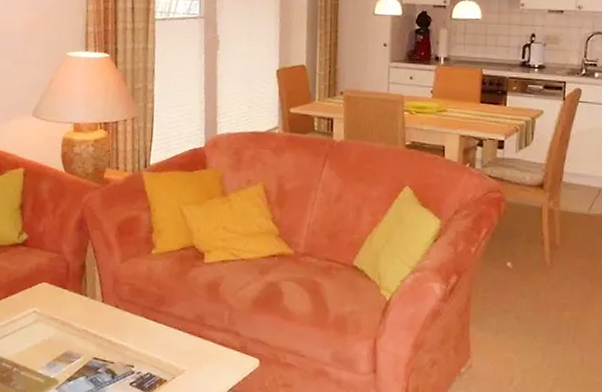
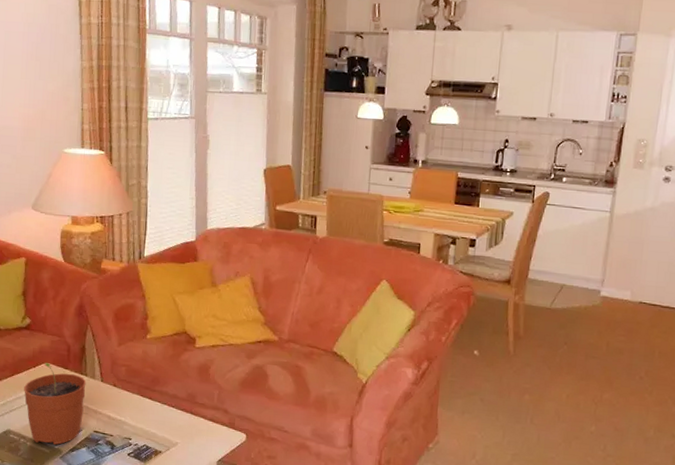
plant pot: none [18,282,86,375] -> present [24,363,86,446]

